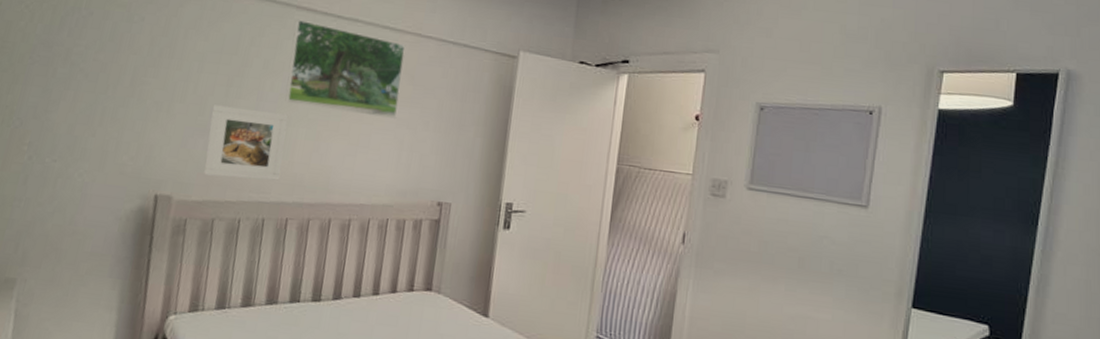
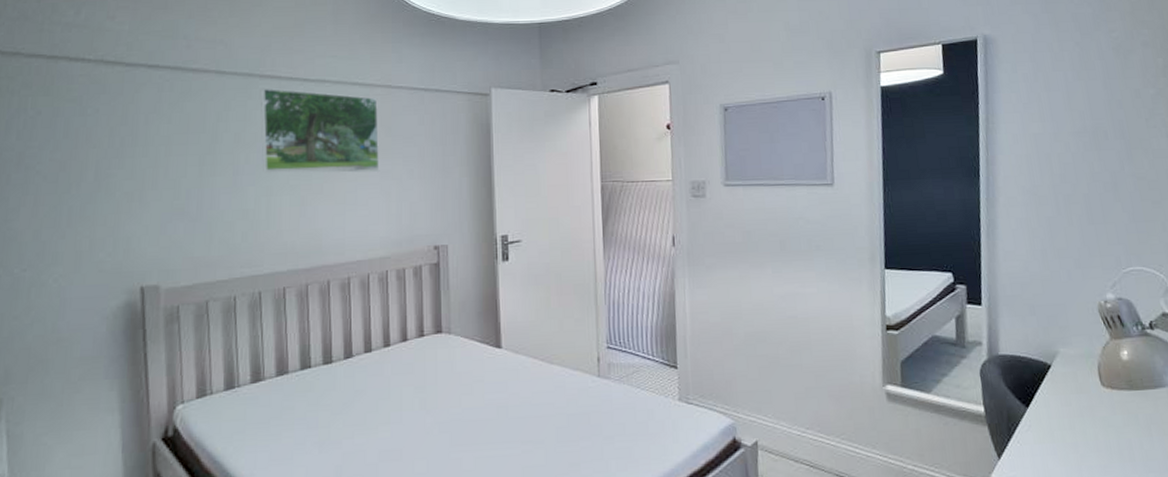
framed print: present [204,104,288,181] -> none [187,184,271,258]

